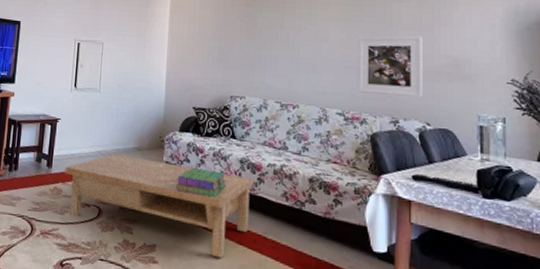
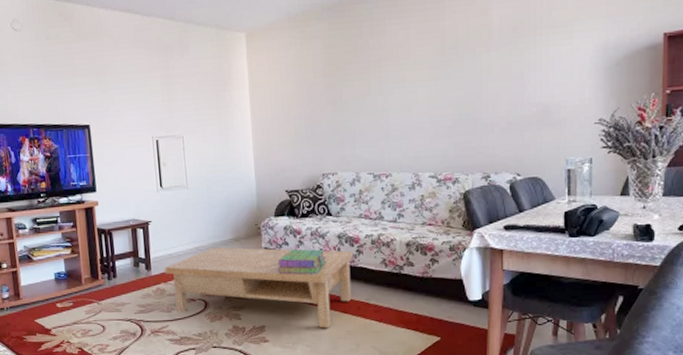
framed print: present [358,36,422,98] -> none [448,86,512,153]

